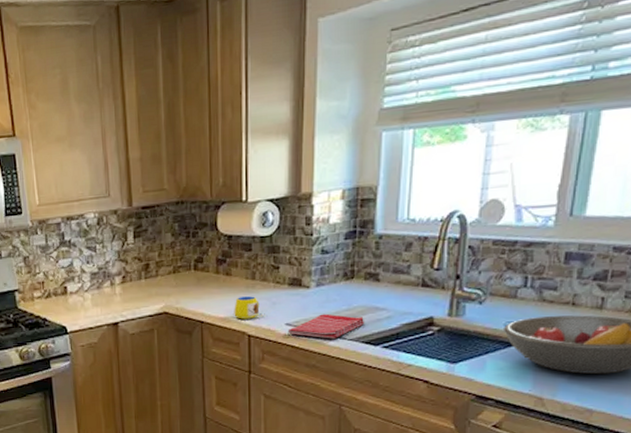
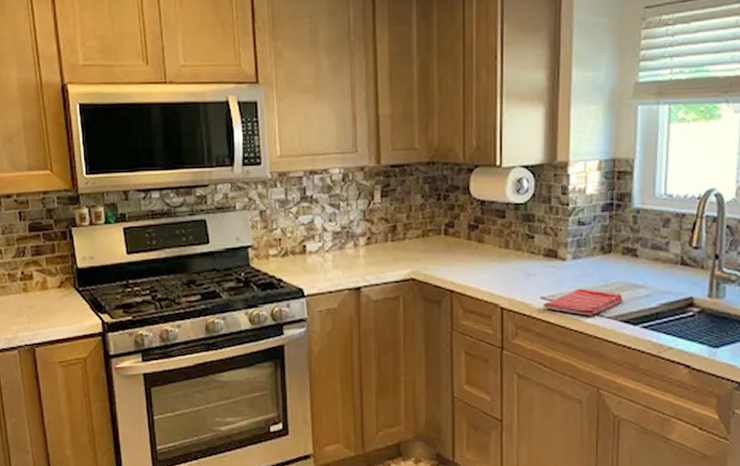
mug: present [234,296,265,319] -> none [486,266,519,290]

